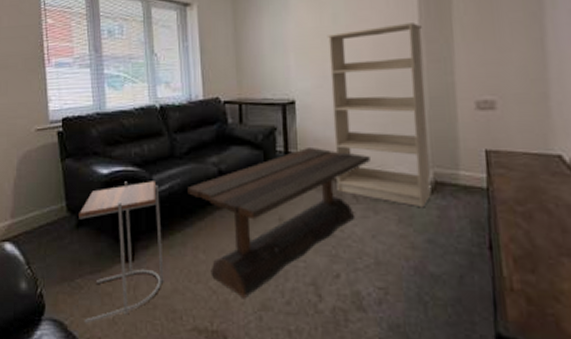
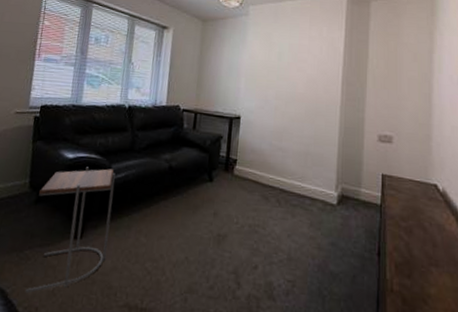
coffee table: present [187,146,370,298] -> none [140,155,294,280]
bookcase: present [327,23,431,208] -> none [264,67,344,216]

